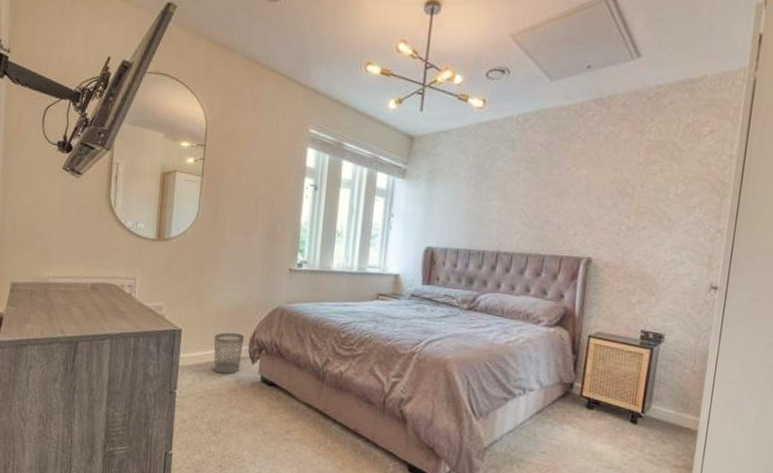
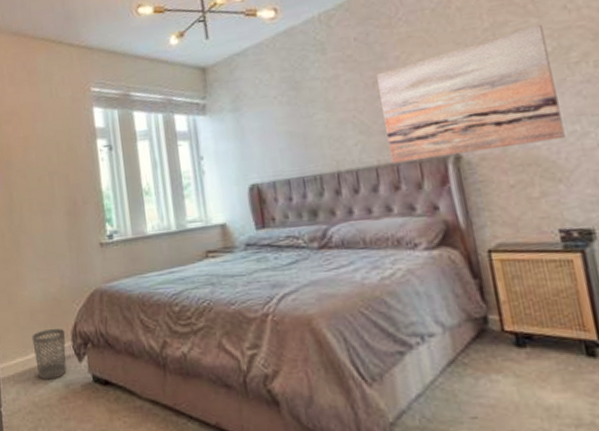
wall art: none [540,169,680,264] -> present [377,24,565,164]

